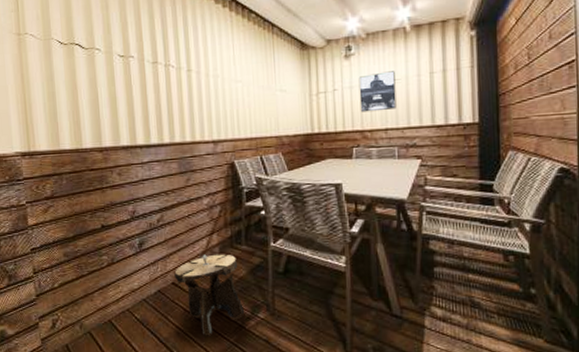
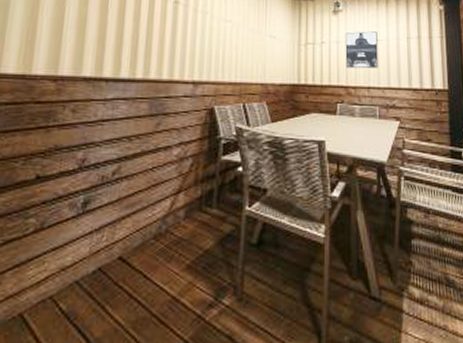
stool: present [174,254,244,336] -> none [123,219,206,333]

